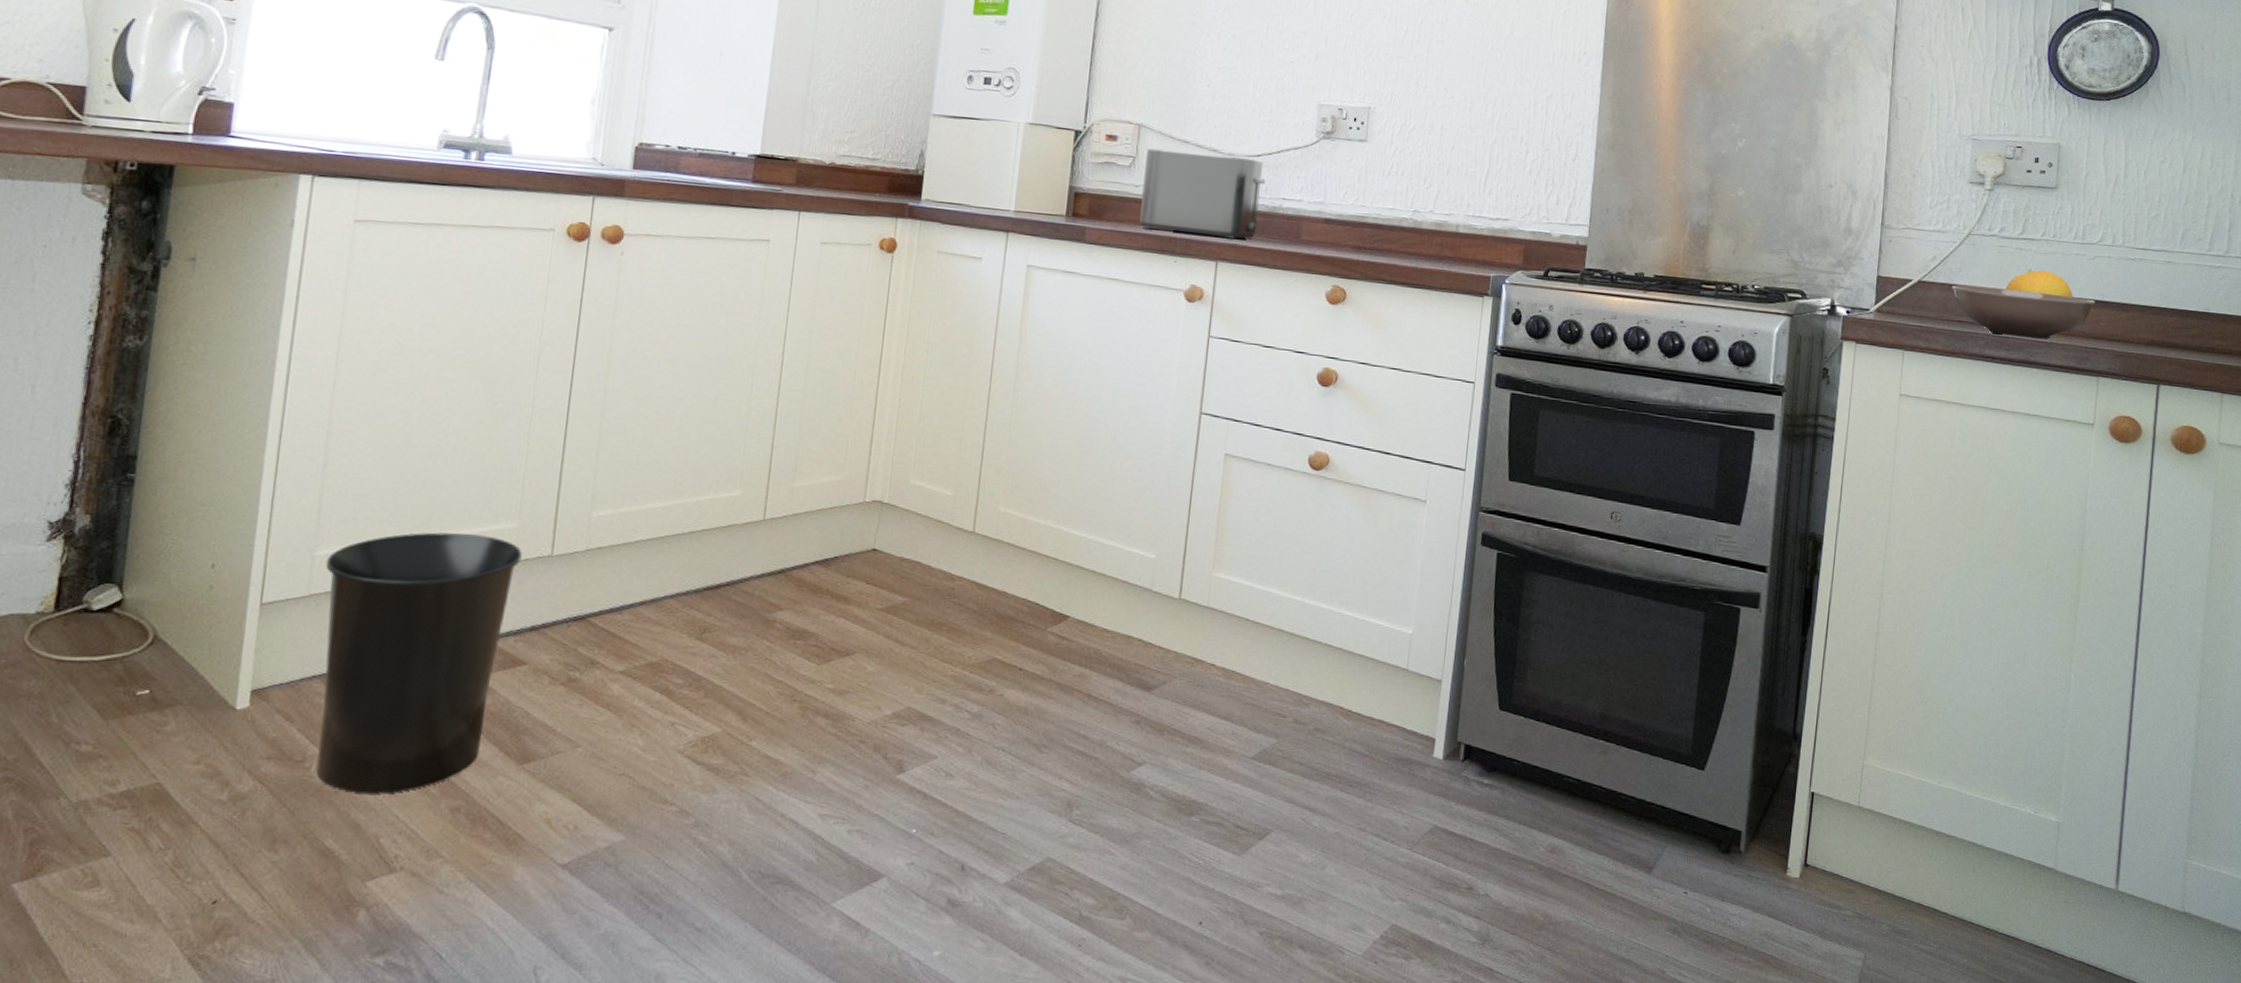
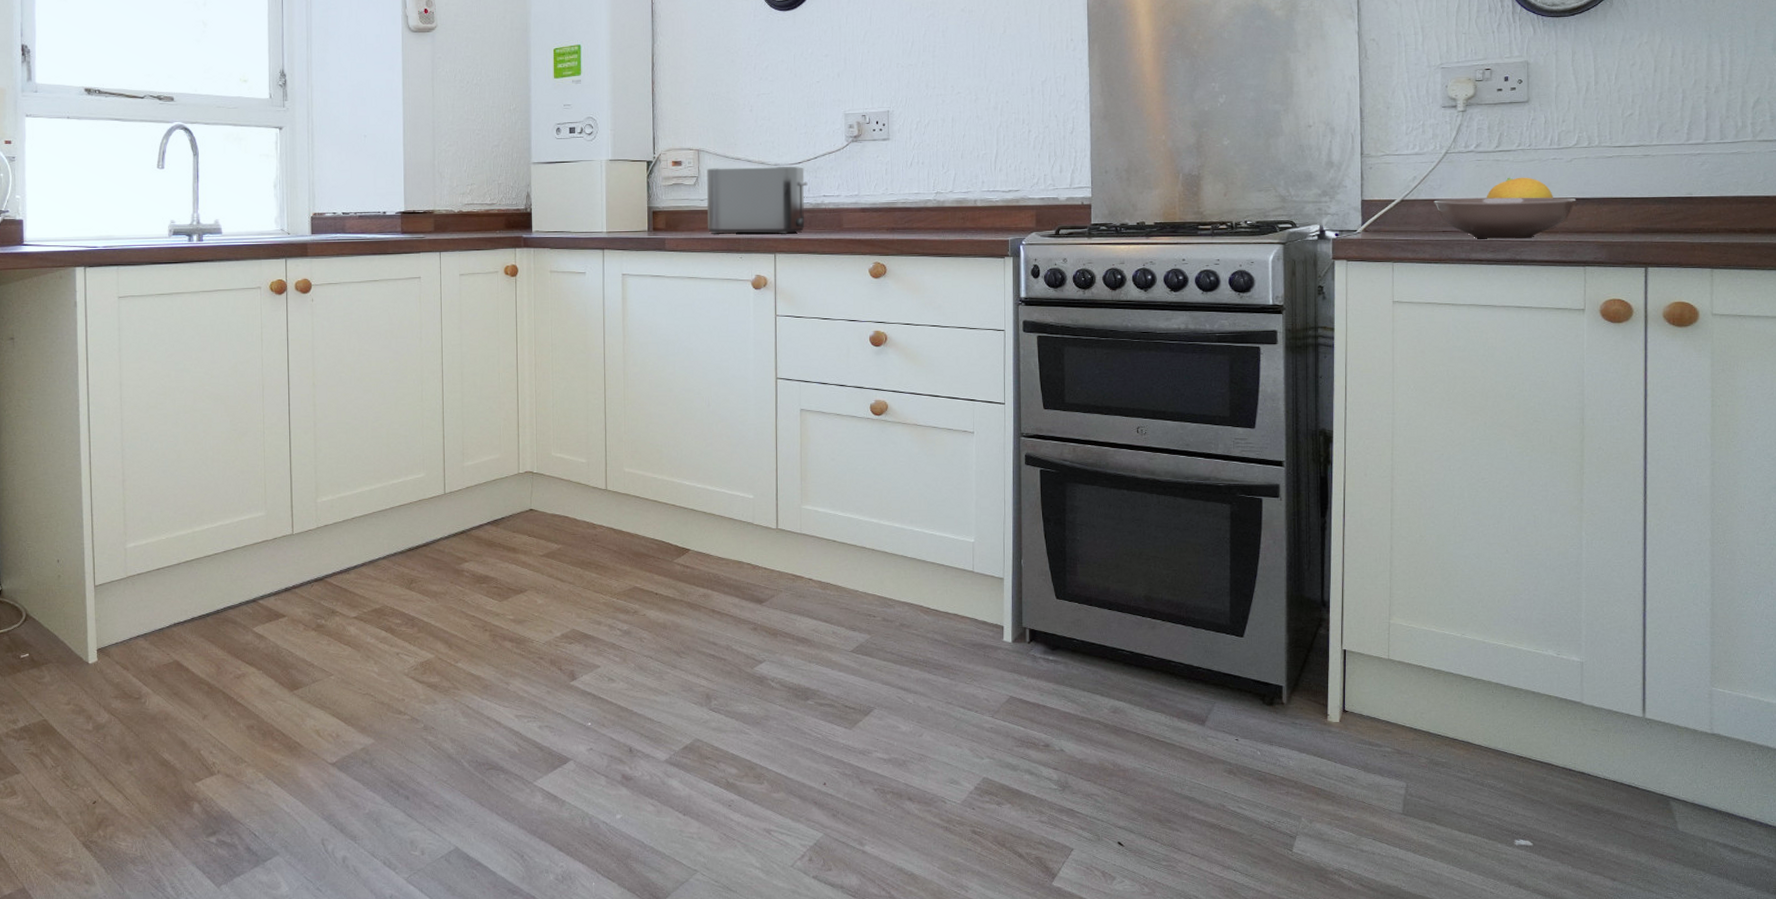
waste bin: present [315,532,523,794] -> none [134,523,271,719]

